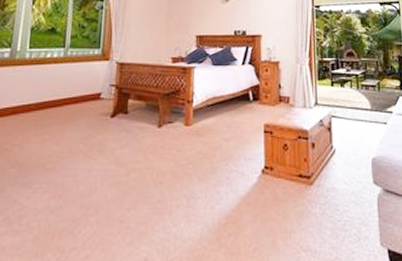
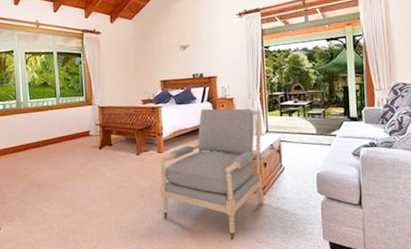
armchair: none [183,73,312,248] -> present [160,108,265,241]

